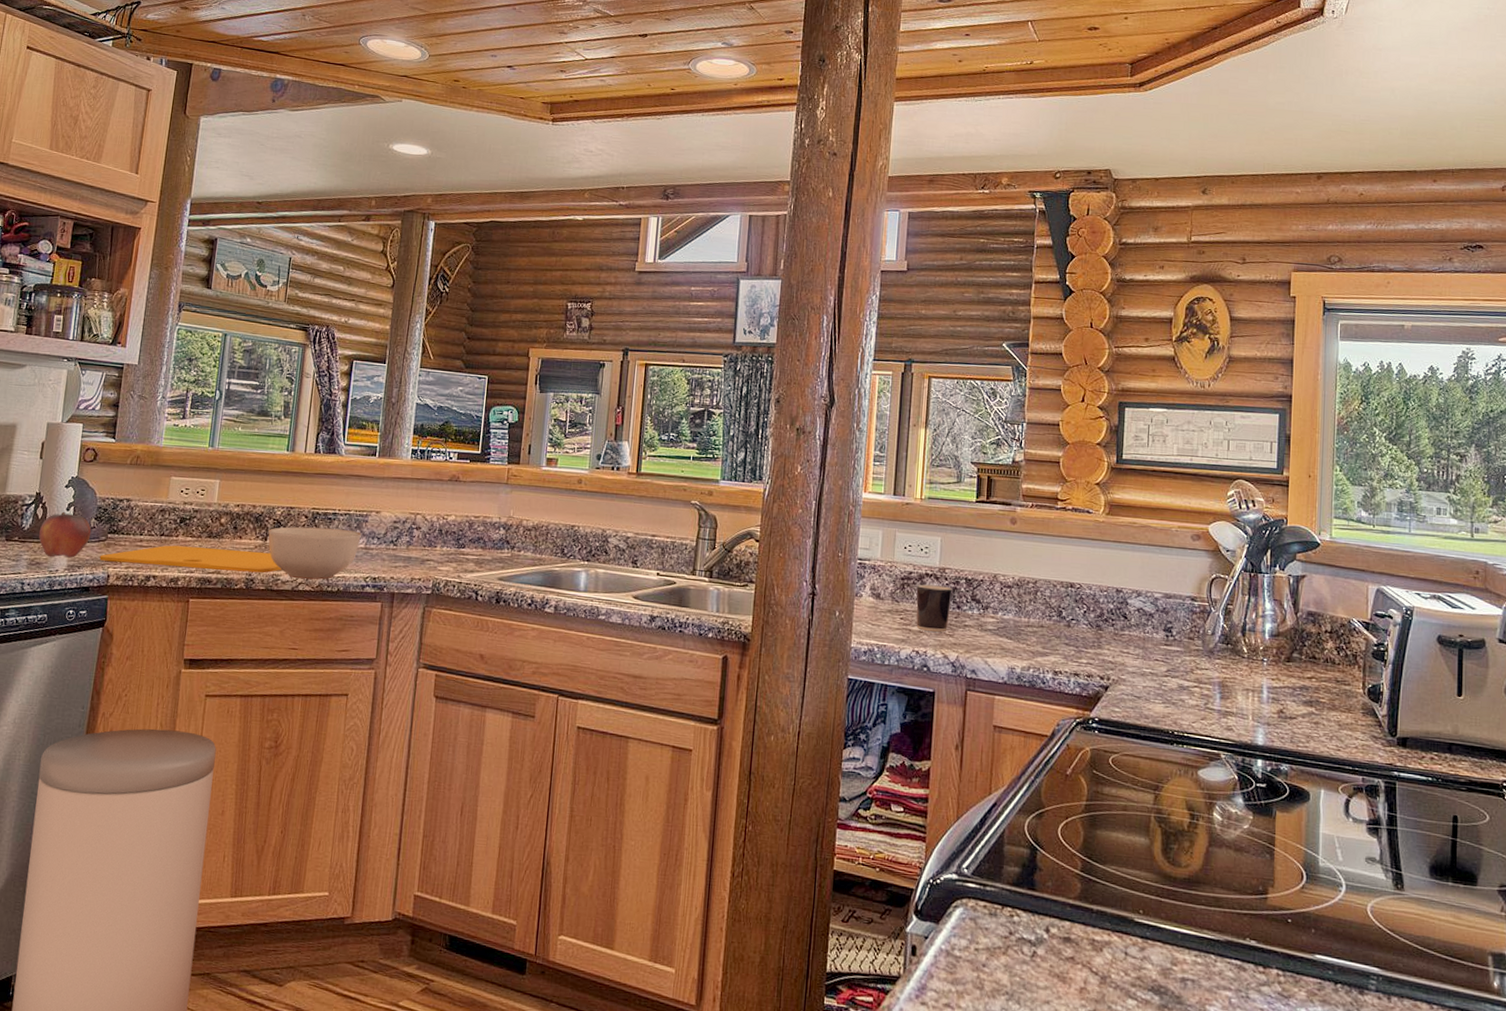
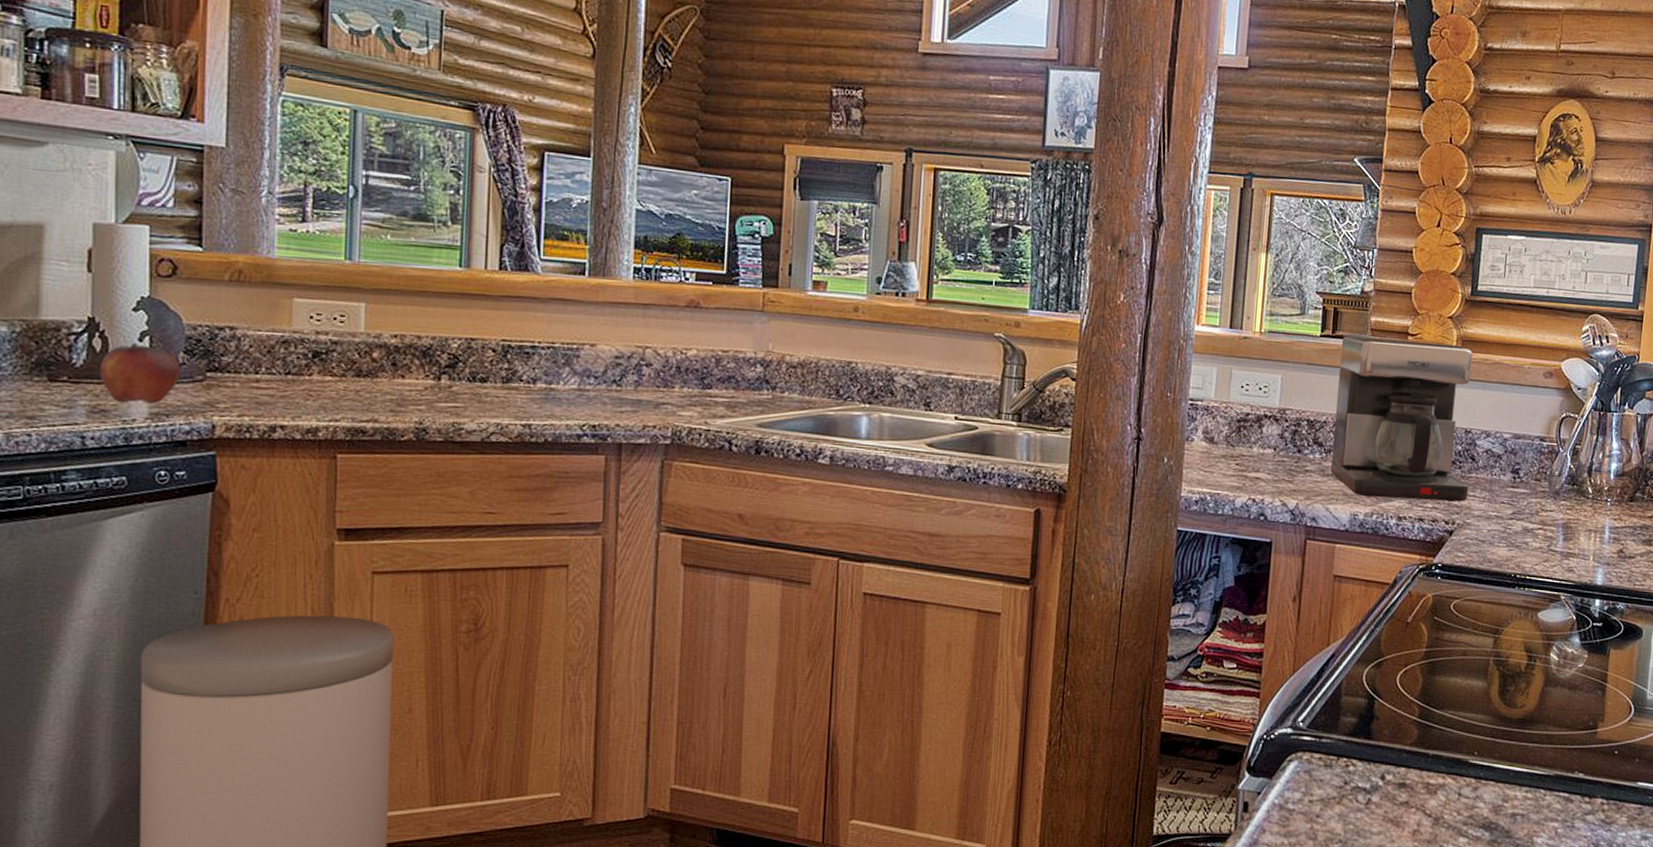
cutting board: present [99,545,282,574] -> none [197,386,465,421]
bowl: present [268,526,362,580] -> none [442,362,572,429]
mug: present [916,584,953,633] -> none [1253,426,1293,479]
coffee maker: none [988,500,1123,659] -> present [1330,334,1473,502]

